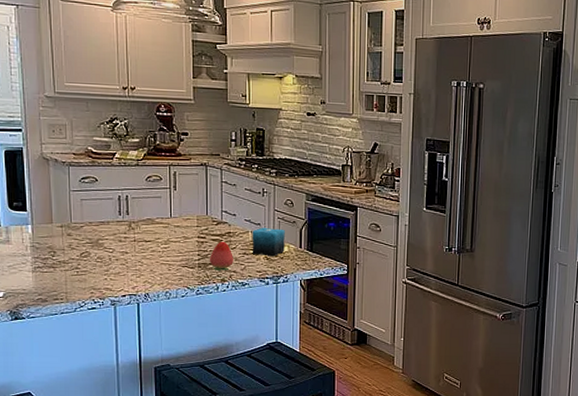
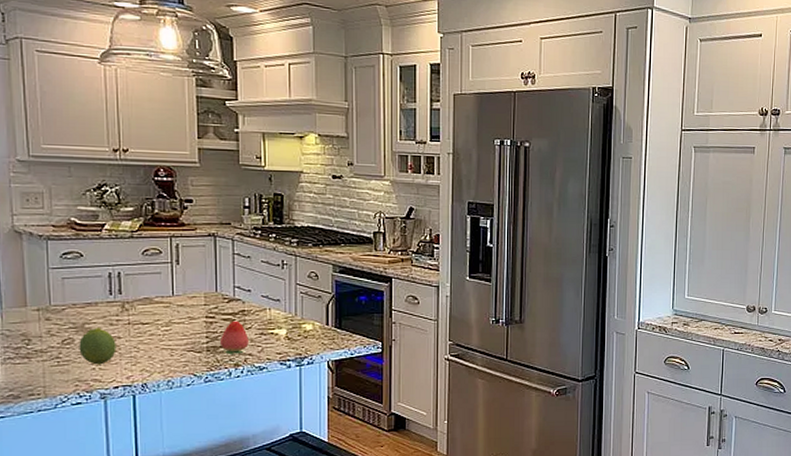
fruit: none [94,243,124,276] -> present [79,328,116,365]
candle: present [252,227,285,256] -> none [270,303,309,335]

